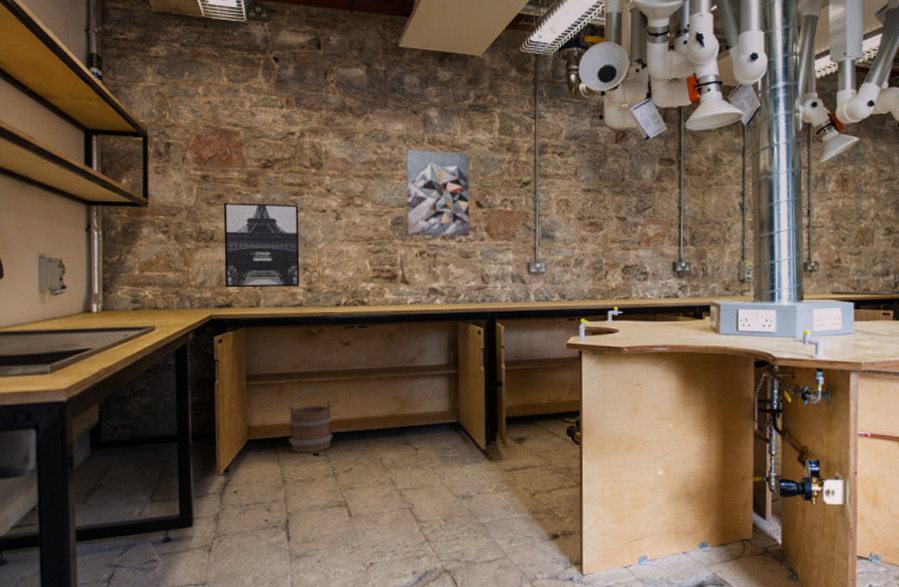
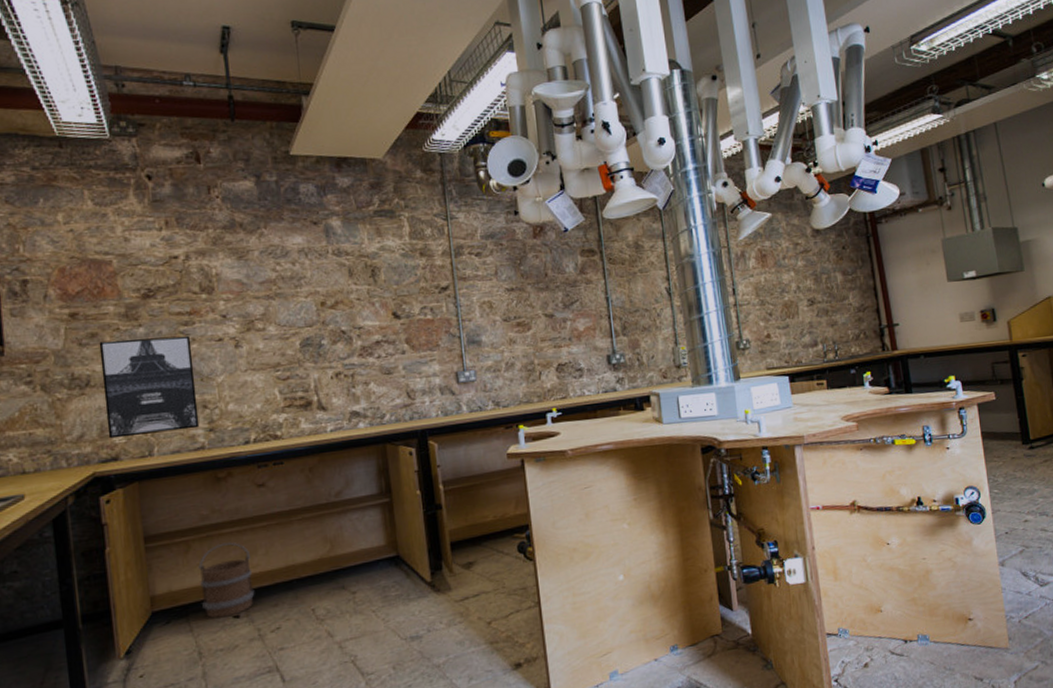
wall art: present [406,150,470,237] -> none [309,262,390,357]

